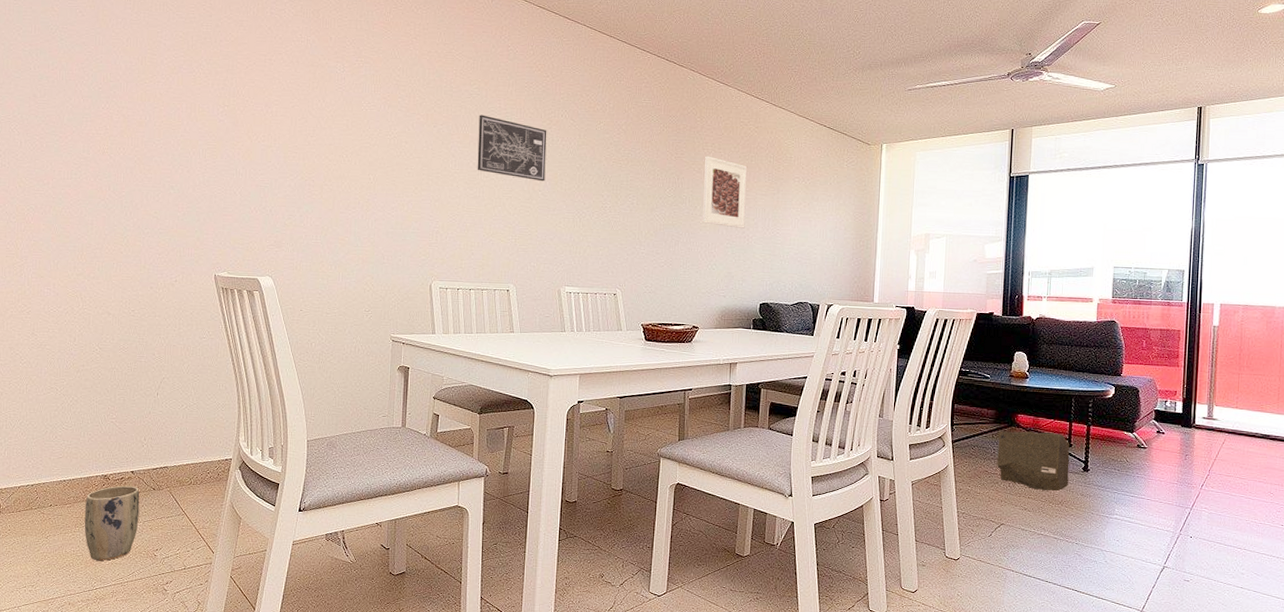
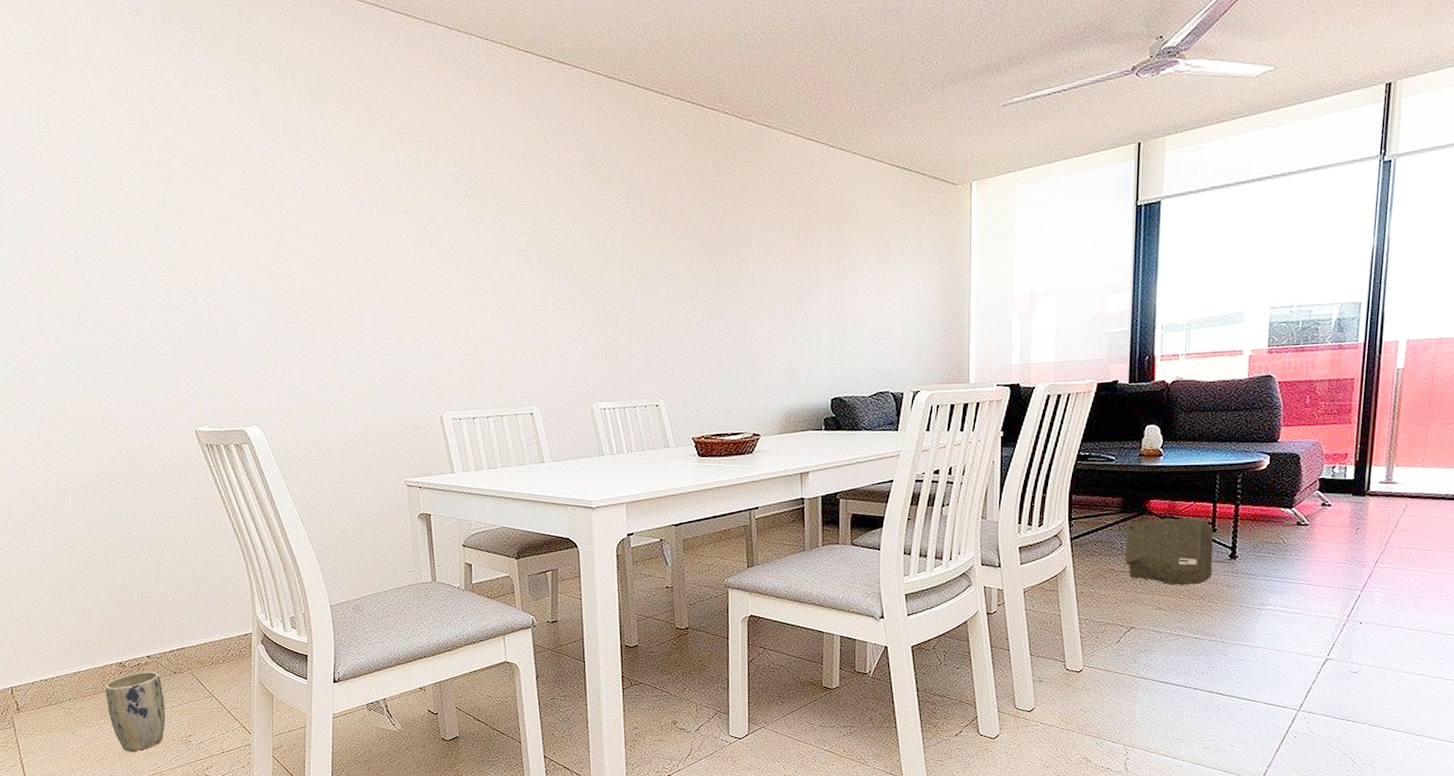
wall art: present [477,114,547,182] -> none [470,201,559,278]
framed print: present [702,156,747,228] -> none [751,222,807,310]

